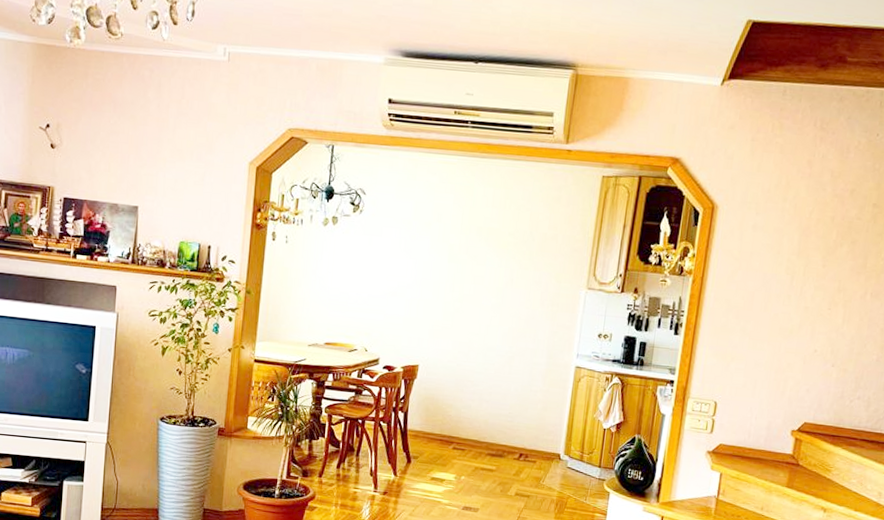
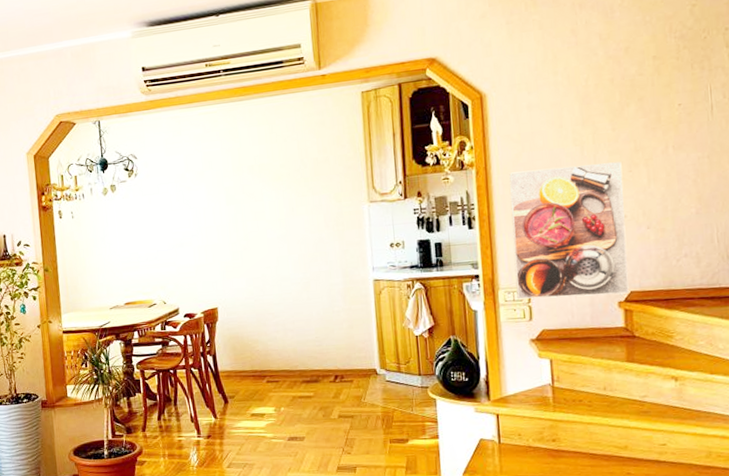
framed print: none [704,287,824,424] -> present [509,161,629,300]

